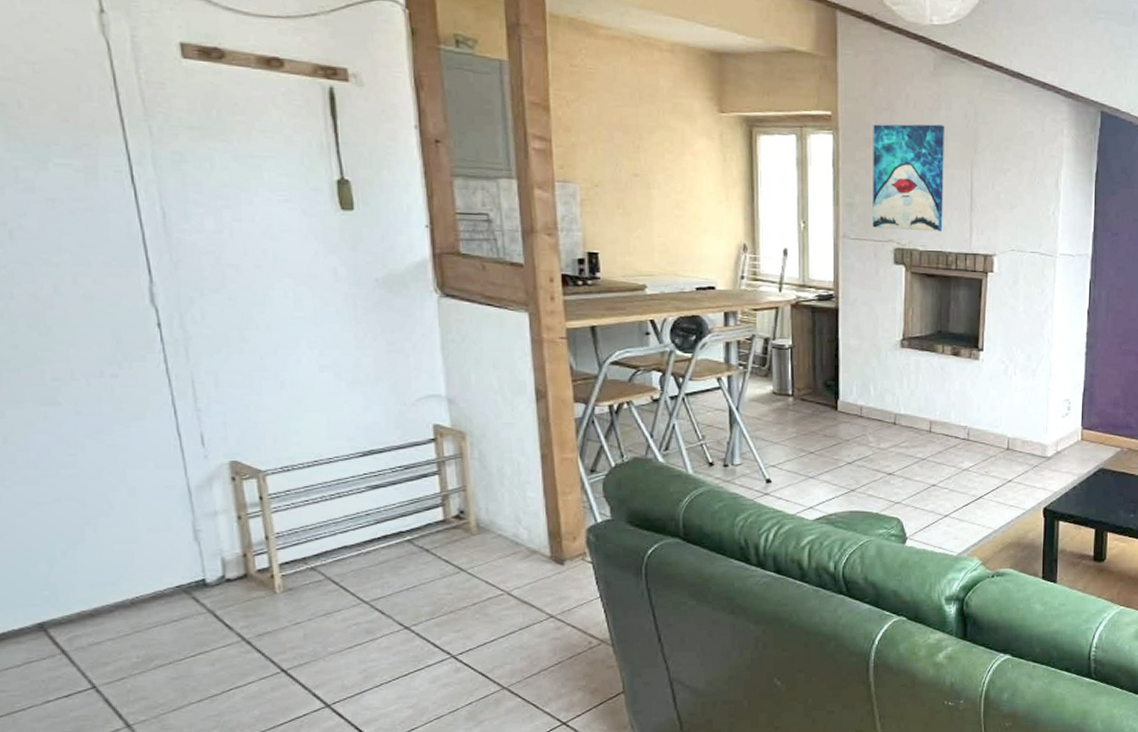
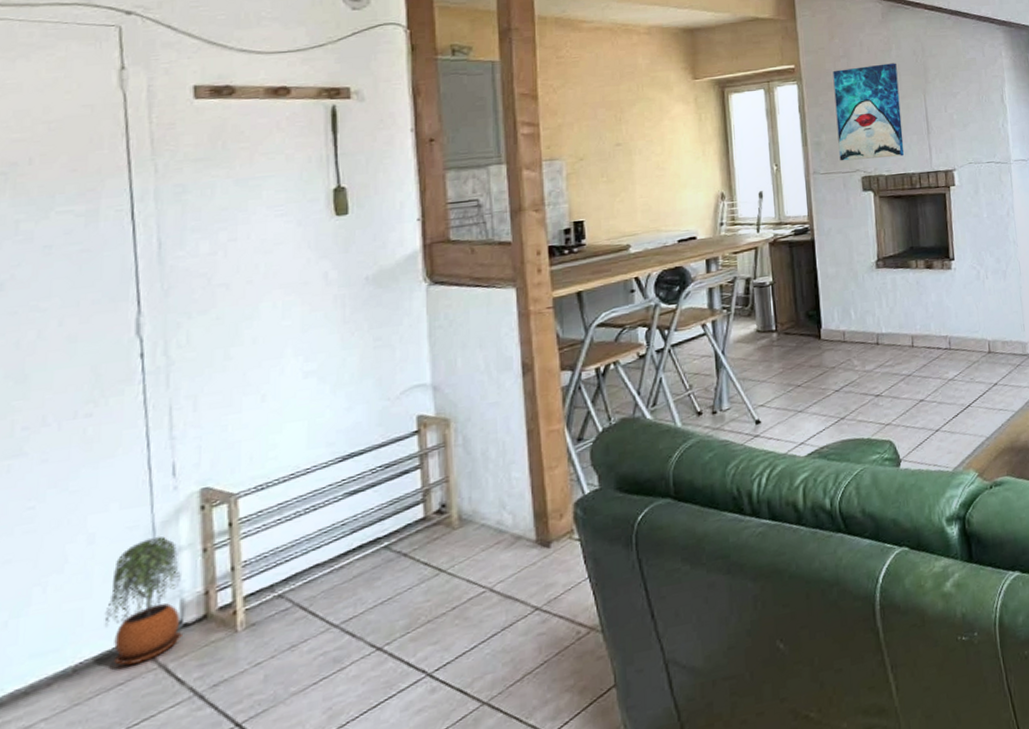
potted plant: none [153,498,226,606] -> present [104,536,182,665]

